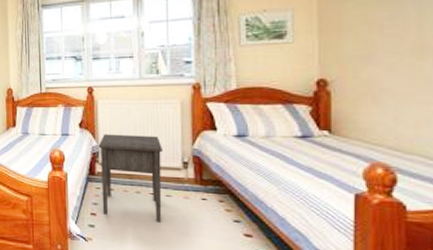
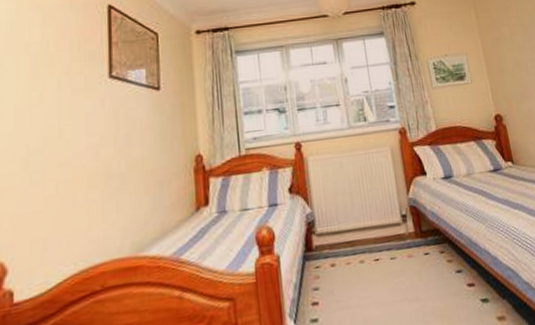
nightstand: present [98,134,162,222] -> none [312,190,390,301]

